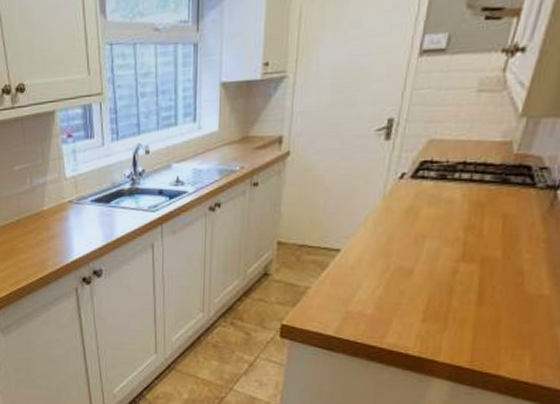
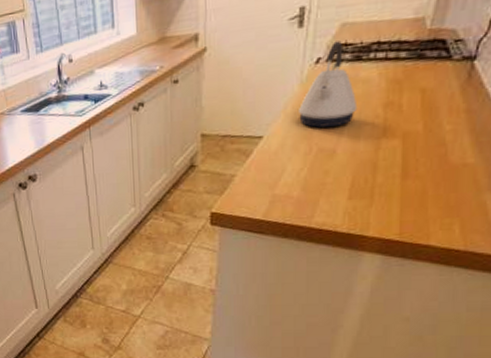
kettle: none [379,157,439,247] -> present [299,41,358,128]

